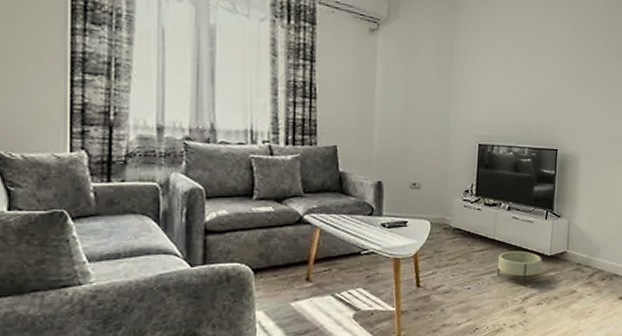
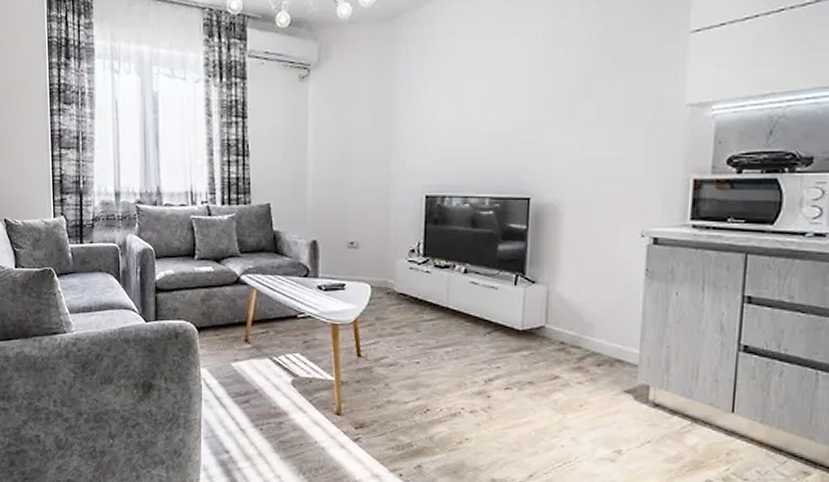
planter: present [498,251,542,287] -> none [453,322,511,366]

